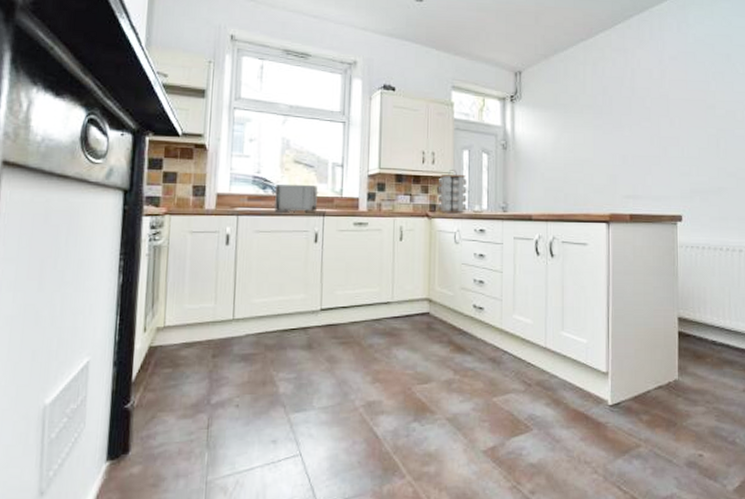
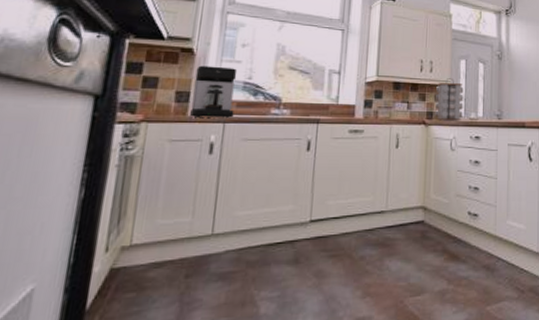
coffee maker: none [207,160,246,211] -> present [190,65,236,119]
toaster: present [274,183,319,212] -> none [265,90,314,119]

